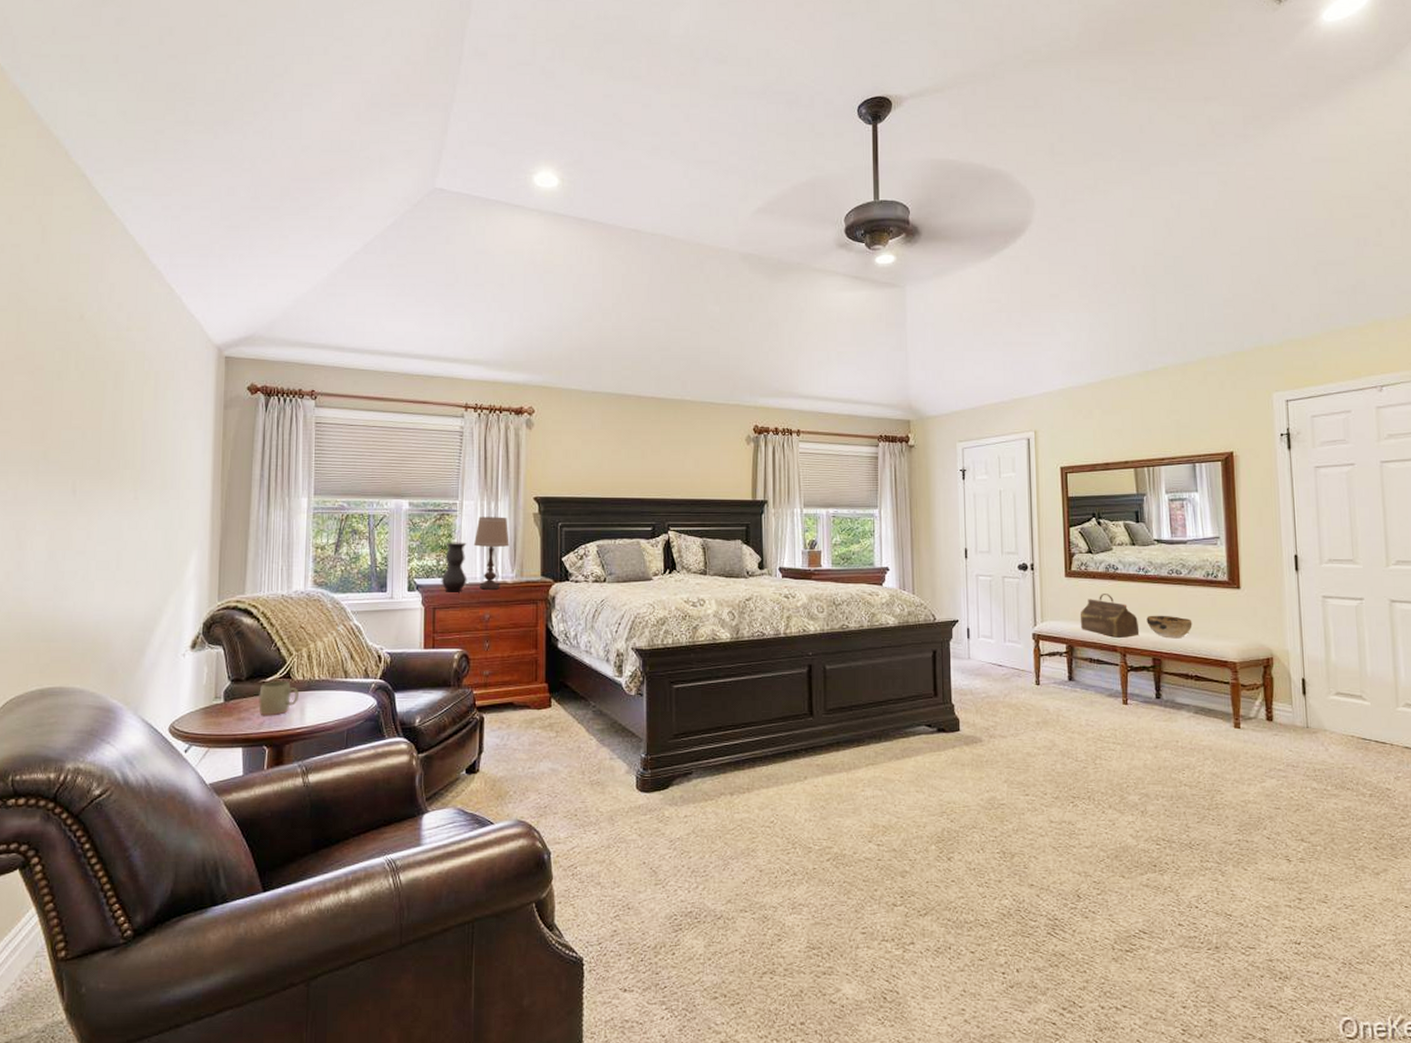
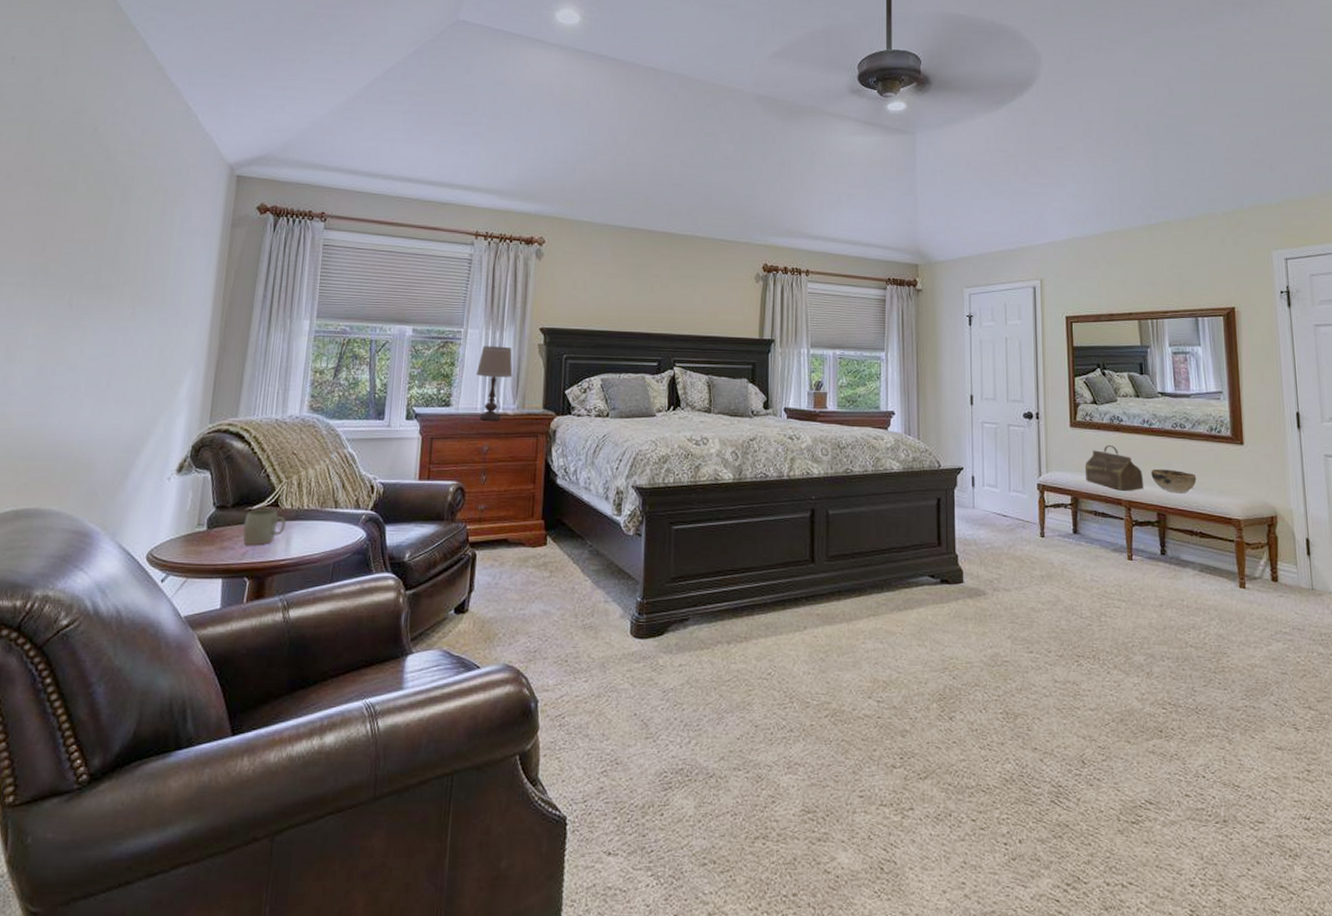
vase: present [441,542,467,592] -> none [440,370,469,423]

